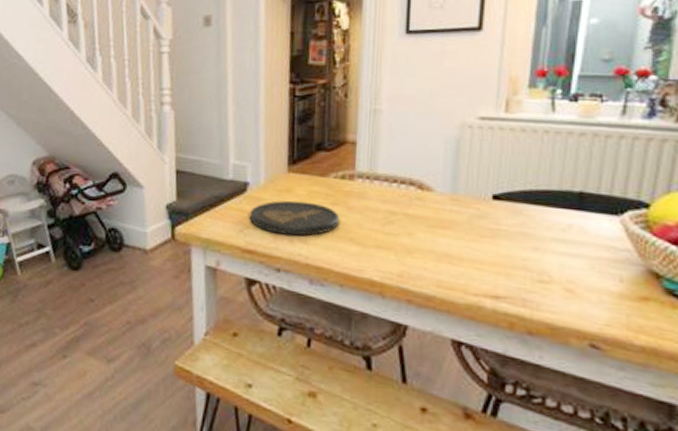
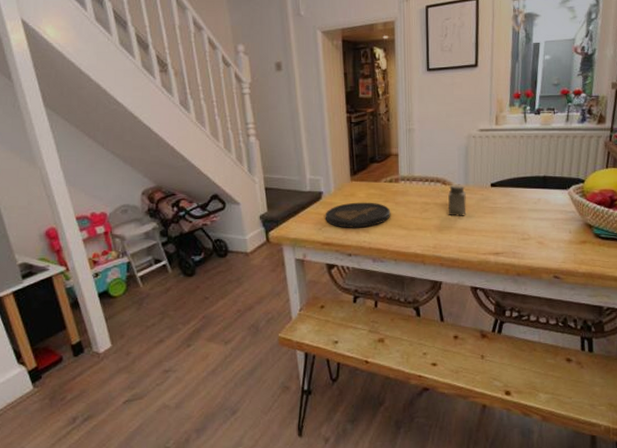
salt shaker: none [424,190,453,237] -> present [447,184,466,216]

